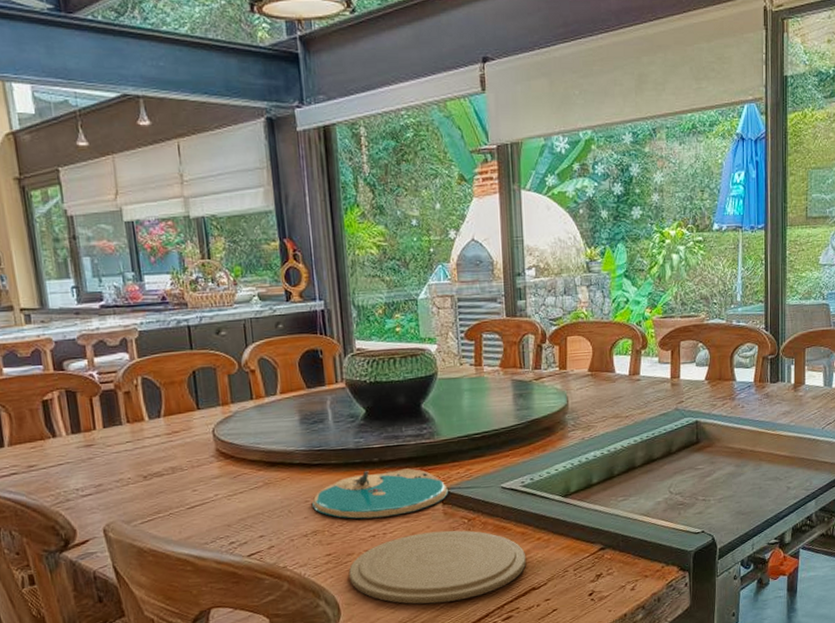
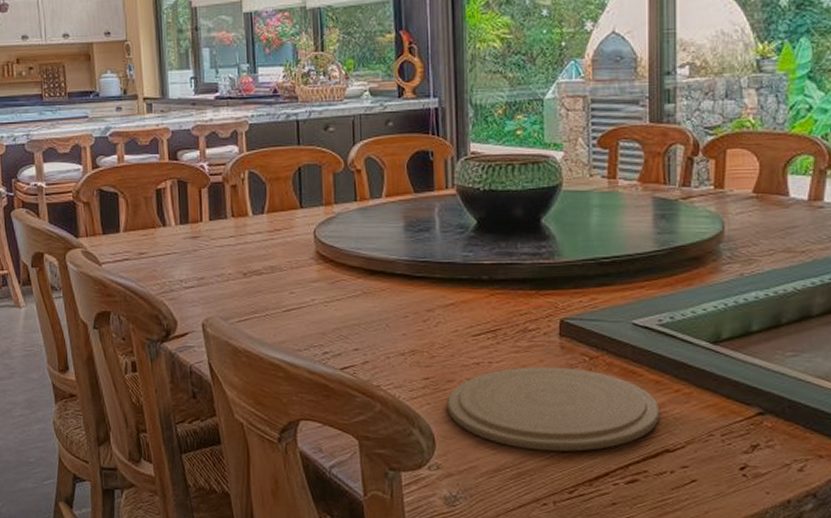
plate: present [312,468,448,519] -> none [412,289,567,343]

